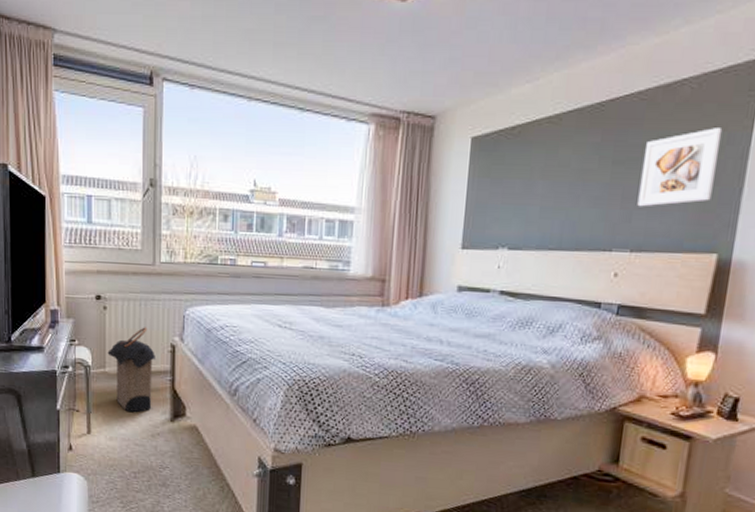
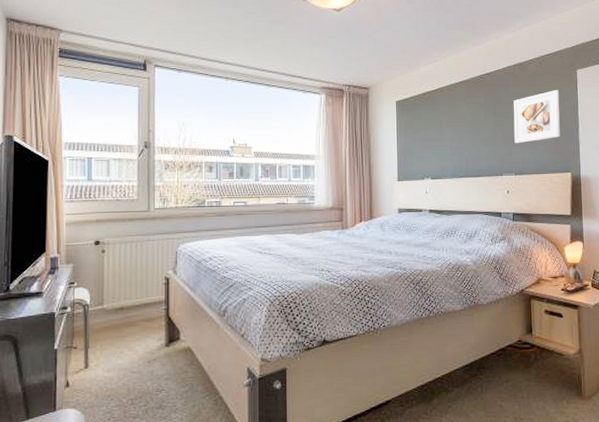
laundry hamper: present [107,327,155,413] -> none [105,264,151,343]

